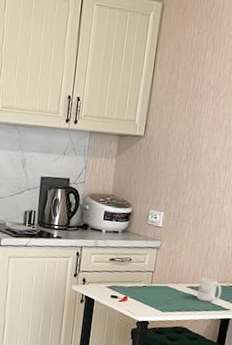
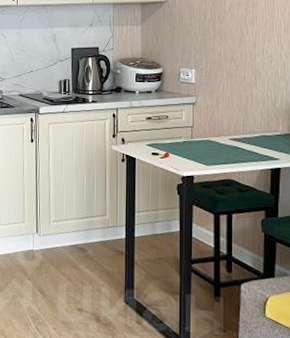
mug: present [196,278,222,302] -> none [241,129,266,153]

